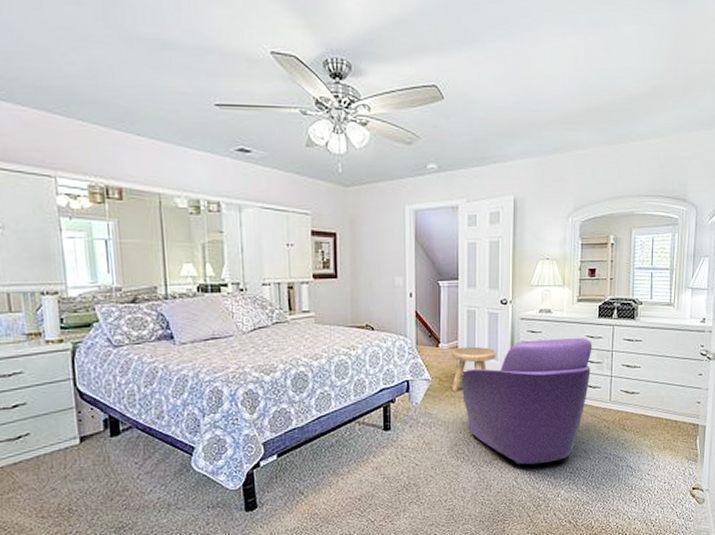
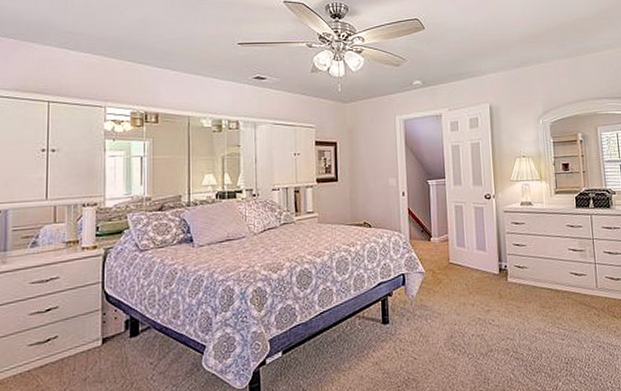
stool: present [451,346,497,393] -> none [443,239,485,285]
armchair: present [462,338,593,465] -> none [454,227,575,356]

